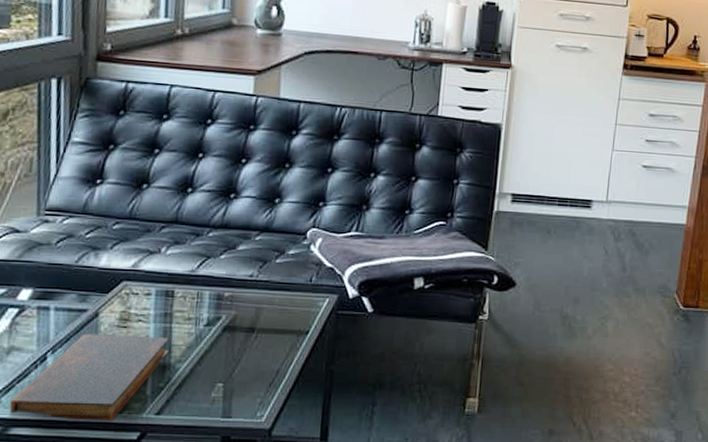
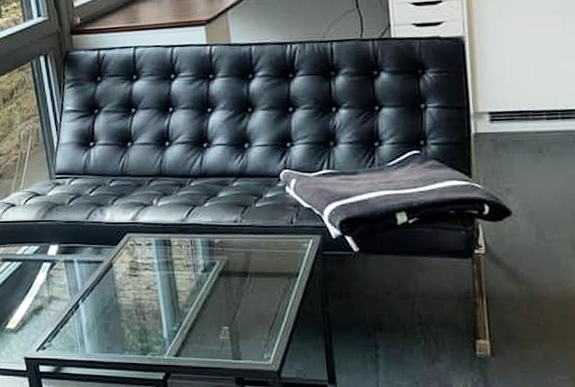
book: present [9,334,169,421] -> none [58,283,176,362]

